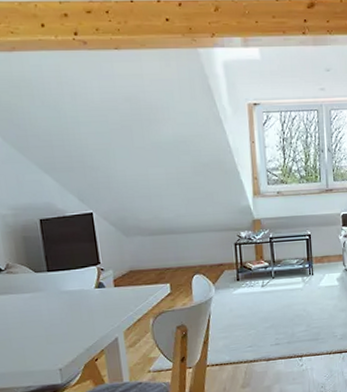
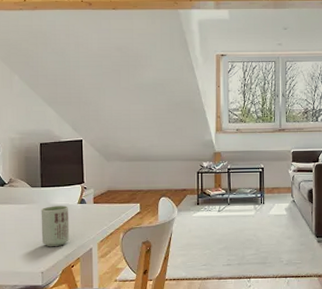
cup: none [50,291,90,340] -> present [41,206,70,247]

